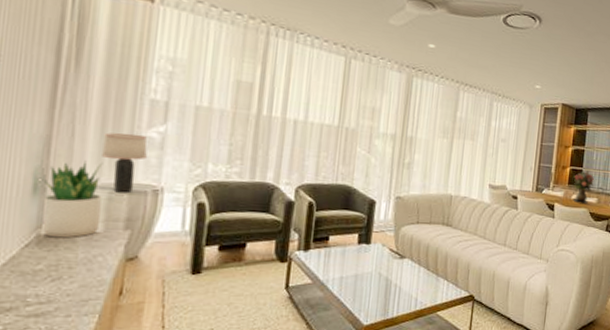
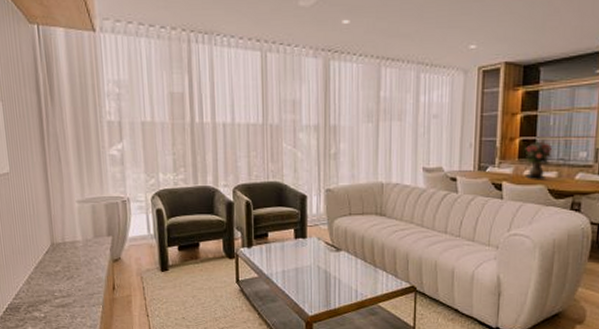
planter: present [43,160,103,238] -> none [47,180,90,245]
table lamp: present [102,132,148,193] -> none [80,153,114,206]

